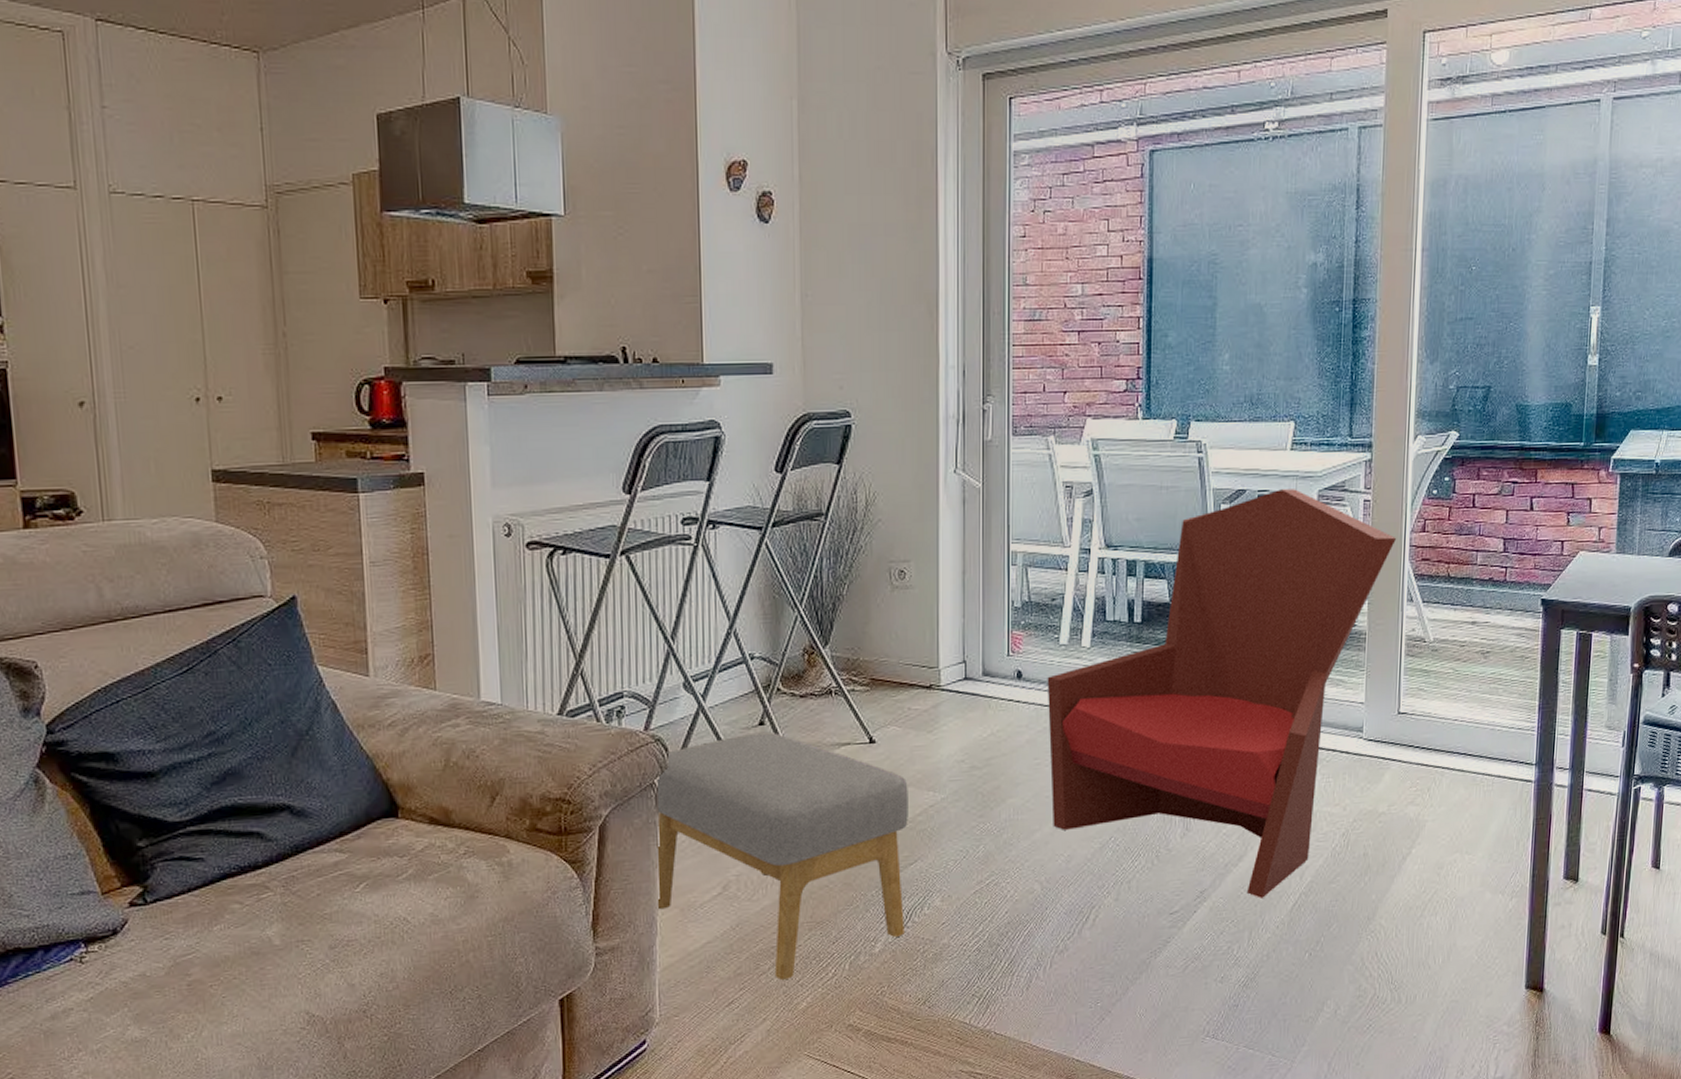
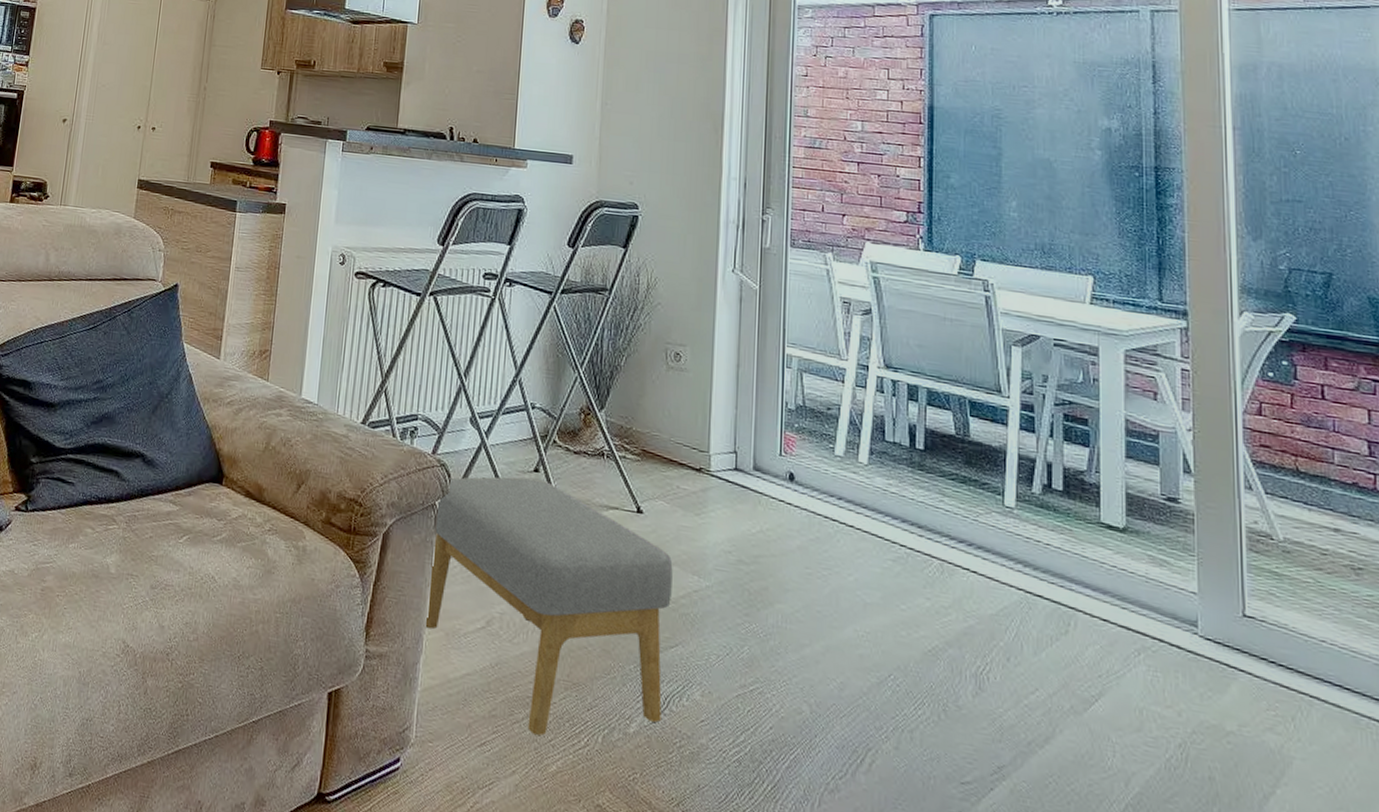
armchair: present [1047,489,1396,898] -> none [820,341,1225,797]

